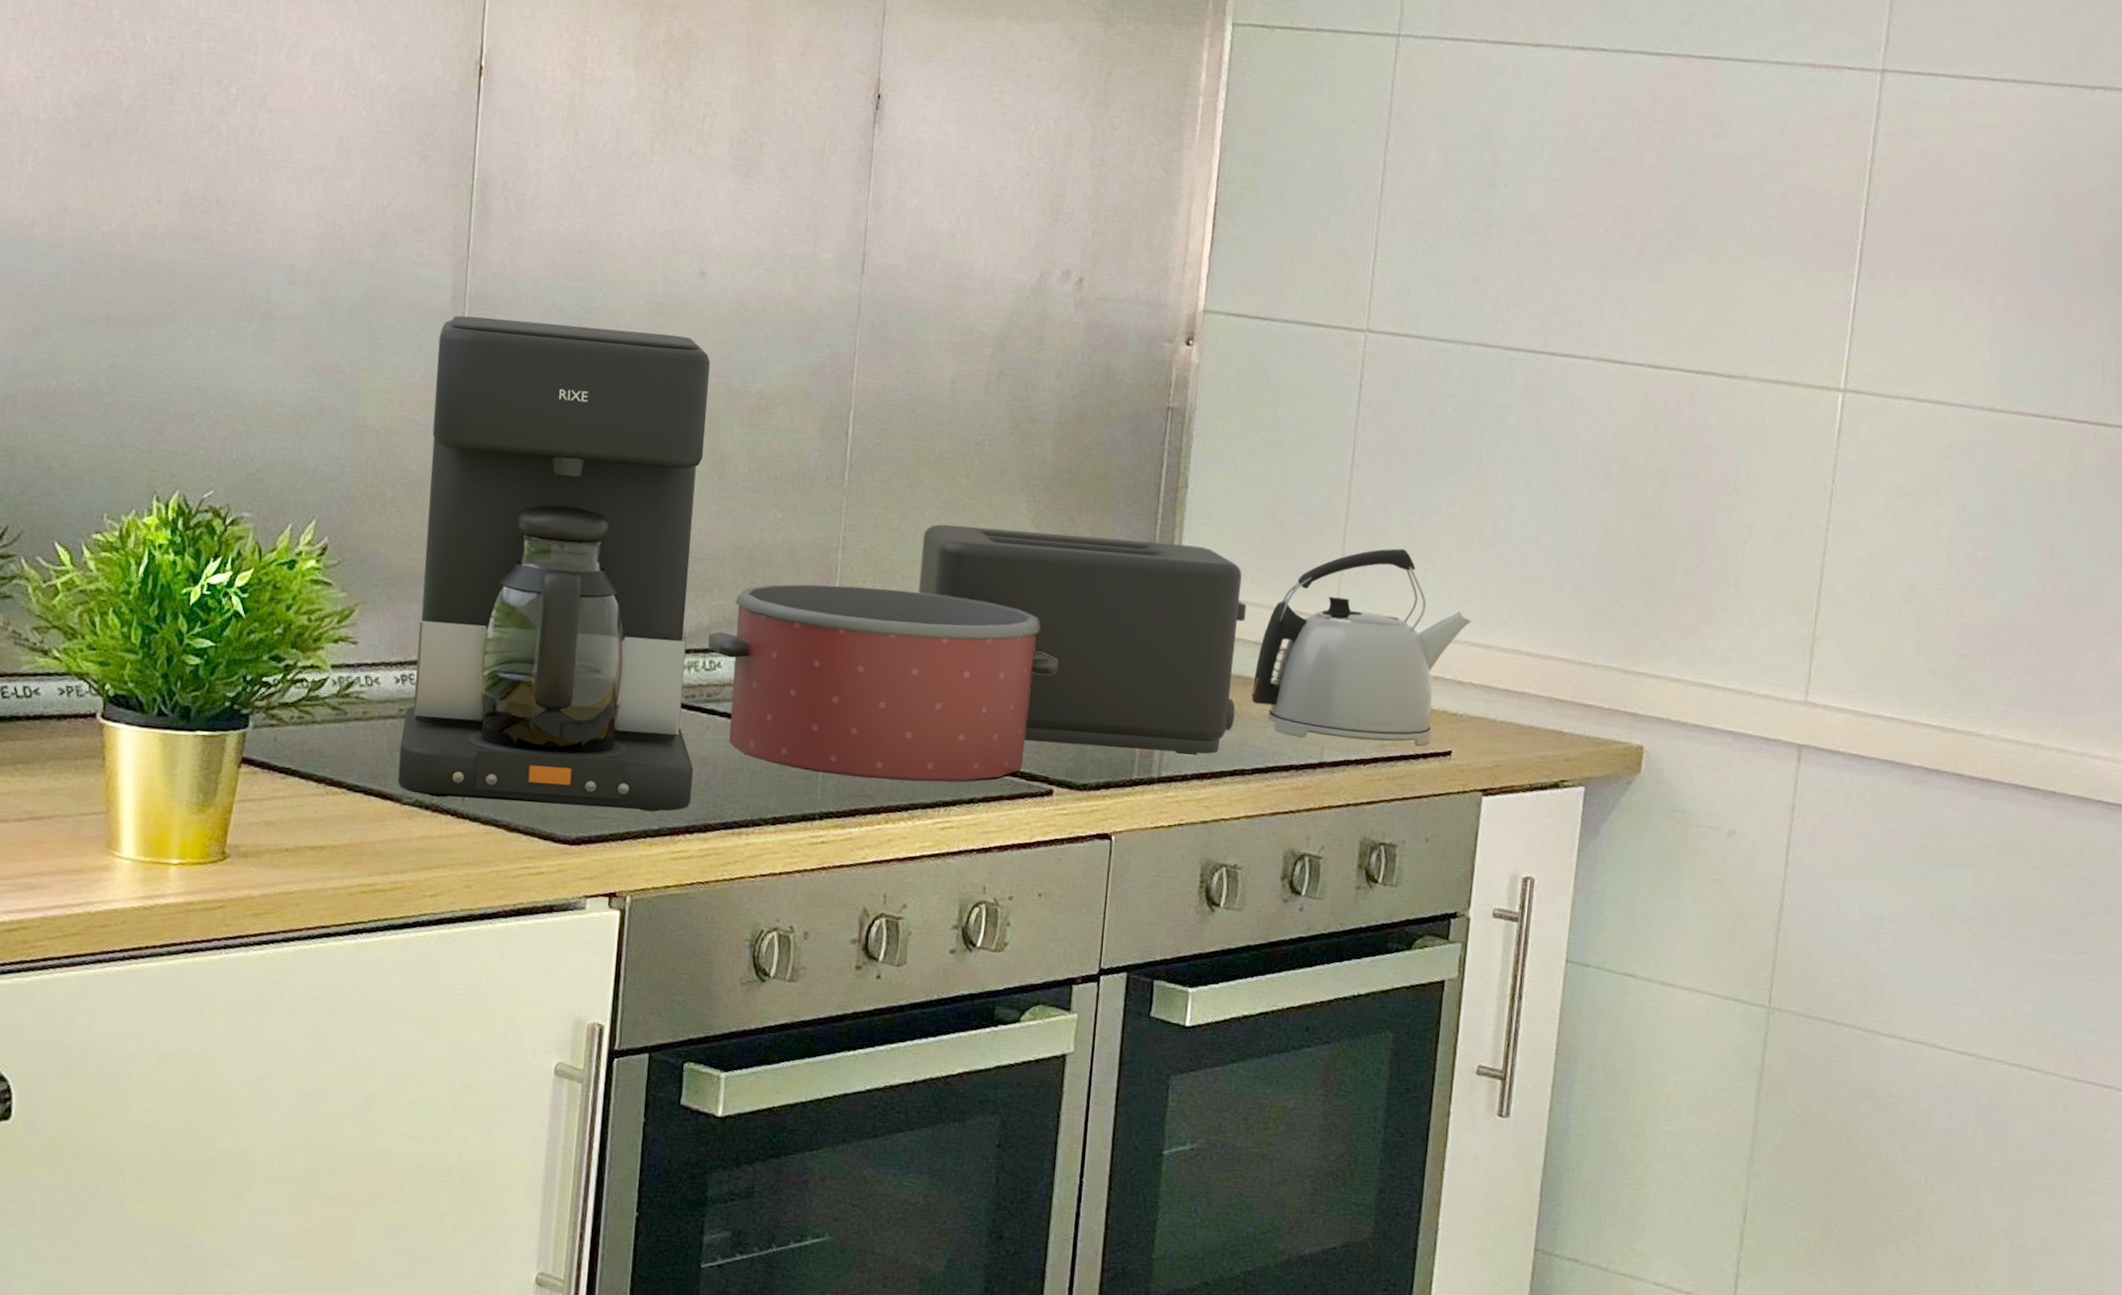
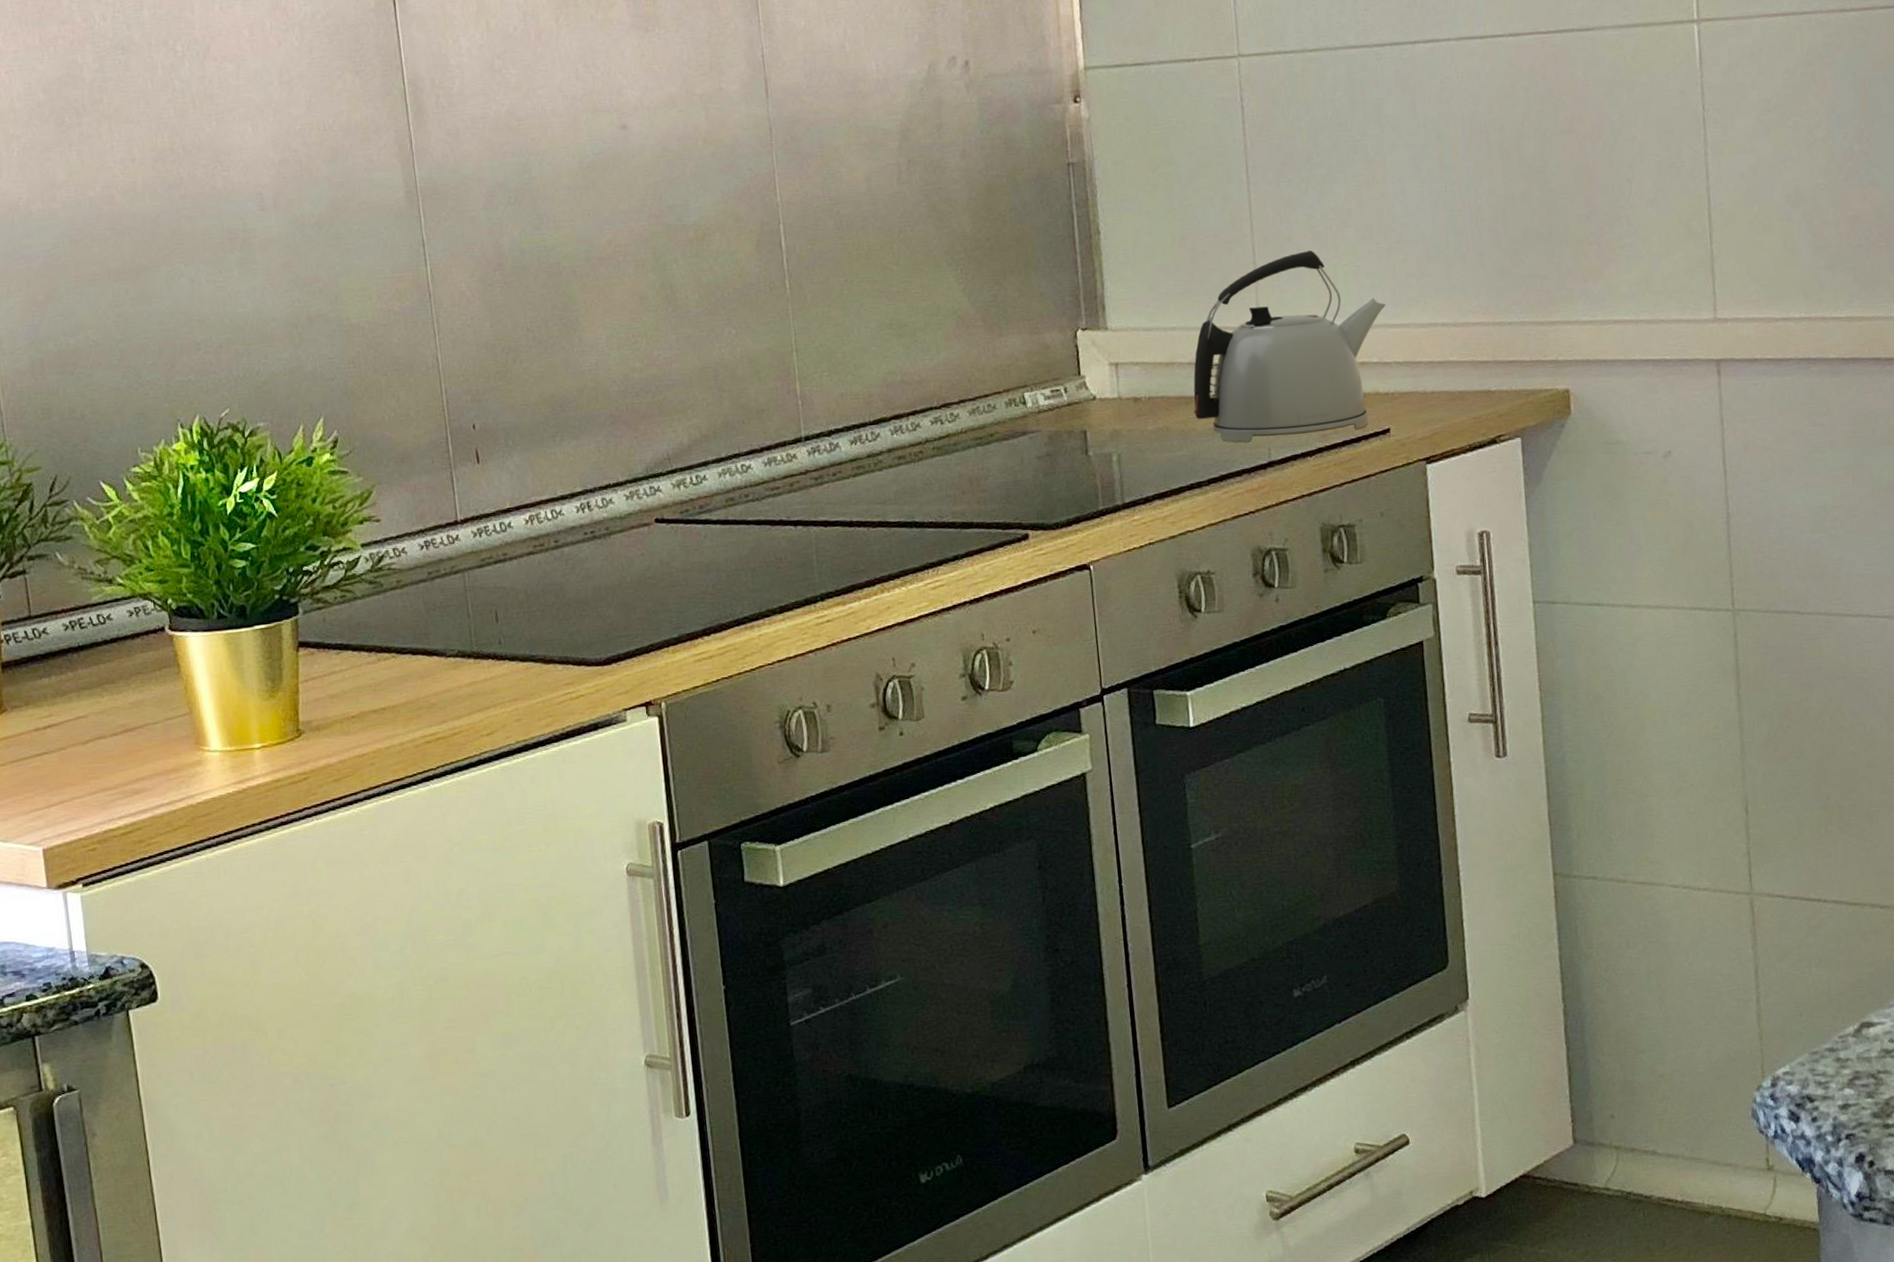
coffee maker: present [397,315,710,812] -> none [400,187,703,645]
cooking pot: present [708,584,1059,783] -> none [690,374,1012,559]
toaster: present [918,524,1247,756] -> none [867,285,1183,494]

